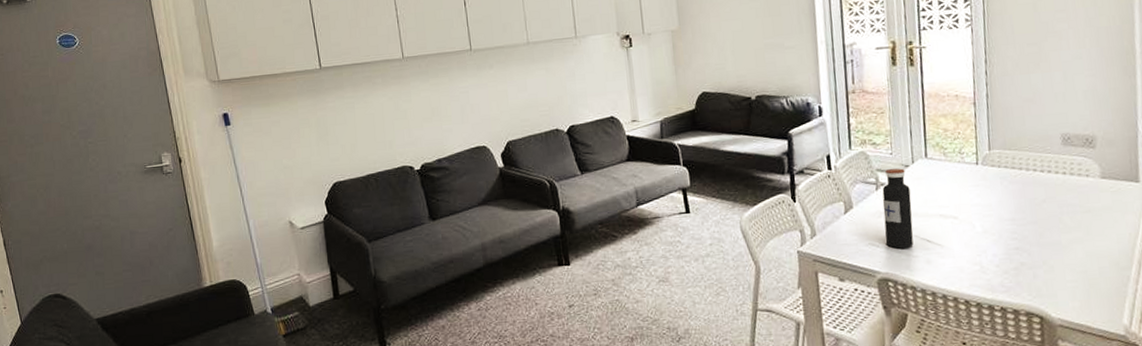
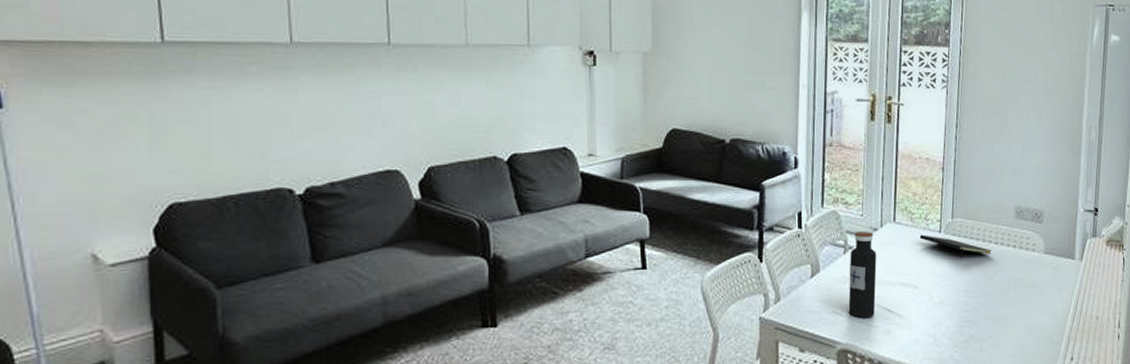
notepad: none [954,167,1038,189] -> present [919,234,992,259]

